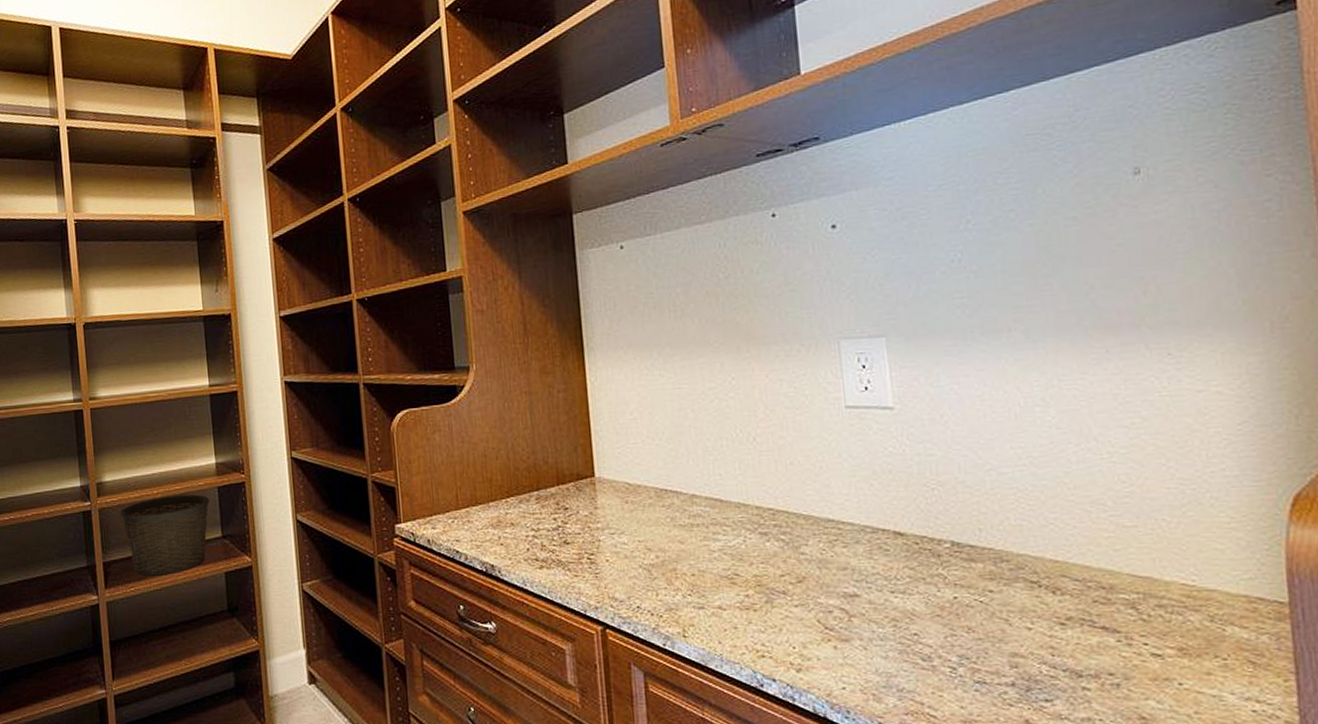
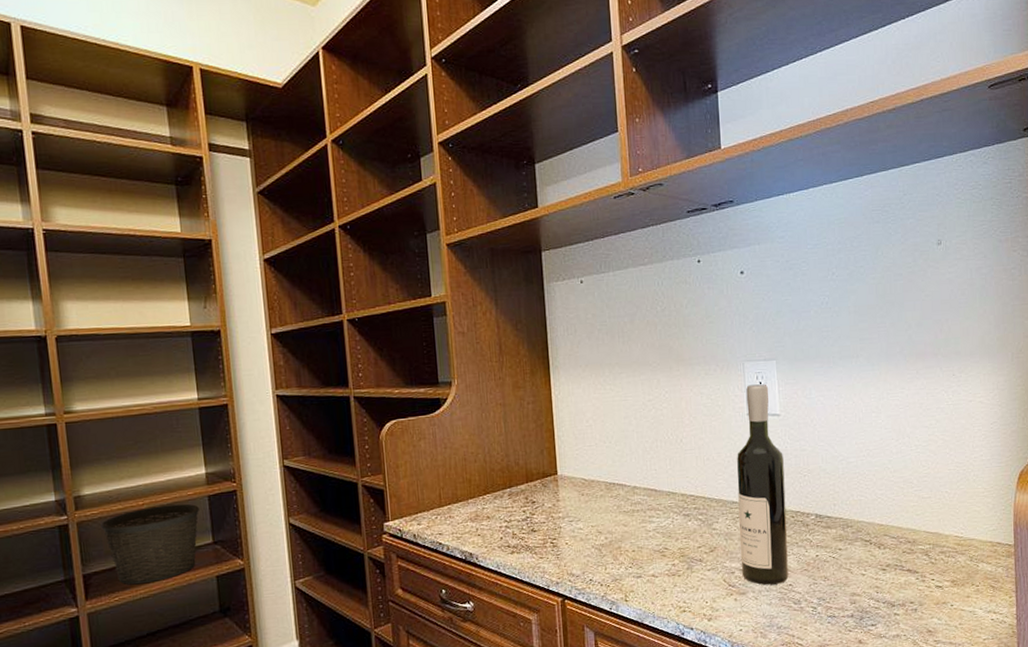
bottle: none [832,367,913,632] -> present [737,384,789,585]

